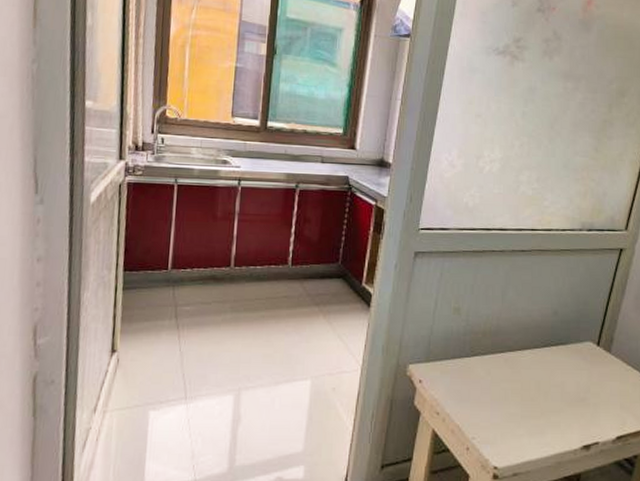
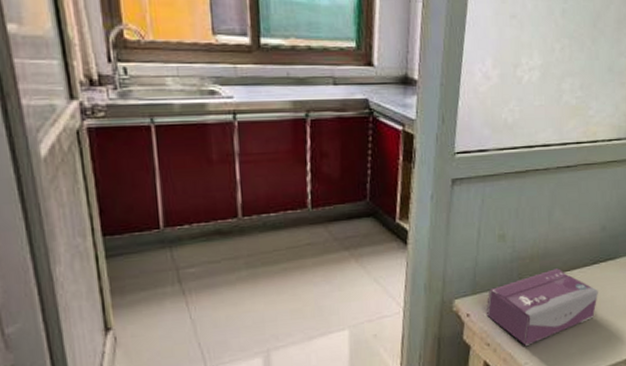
tissue box: none [437,347,548,420] -> present [486,268,598,346]

